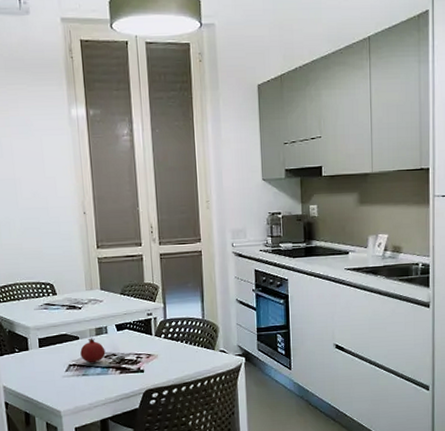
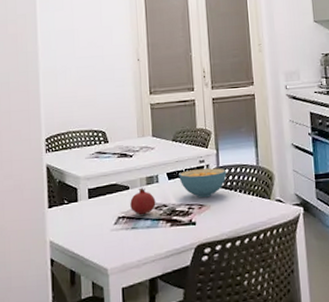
cereal bowl: none [127,320,174,348] -> present [179,168,227,198]

